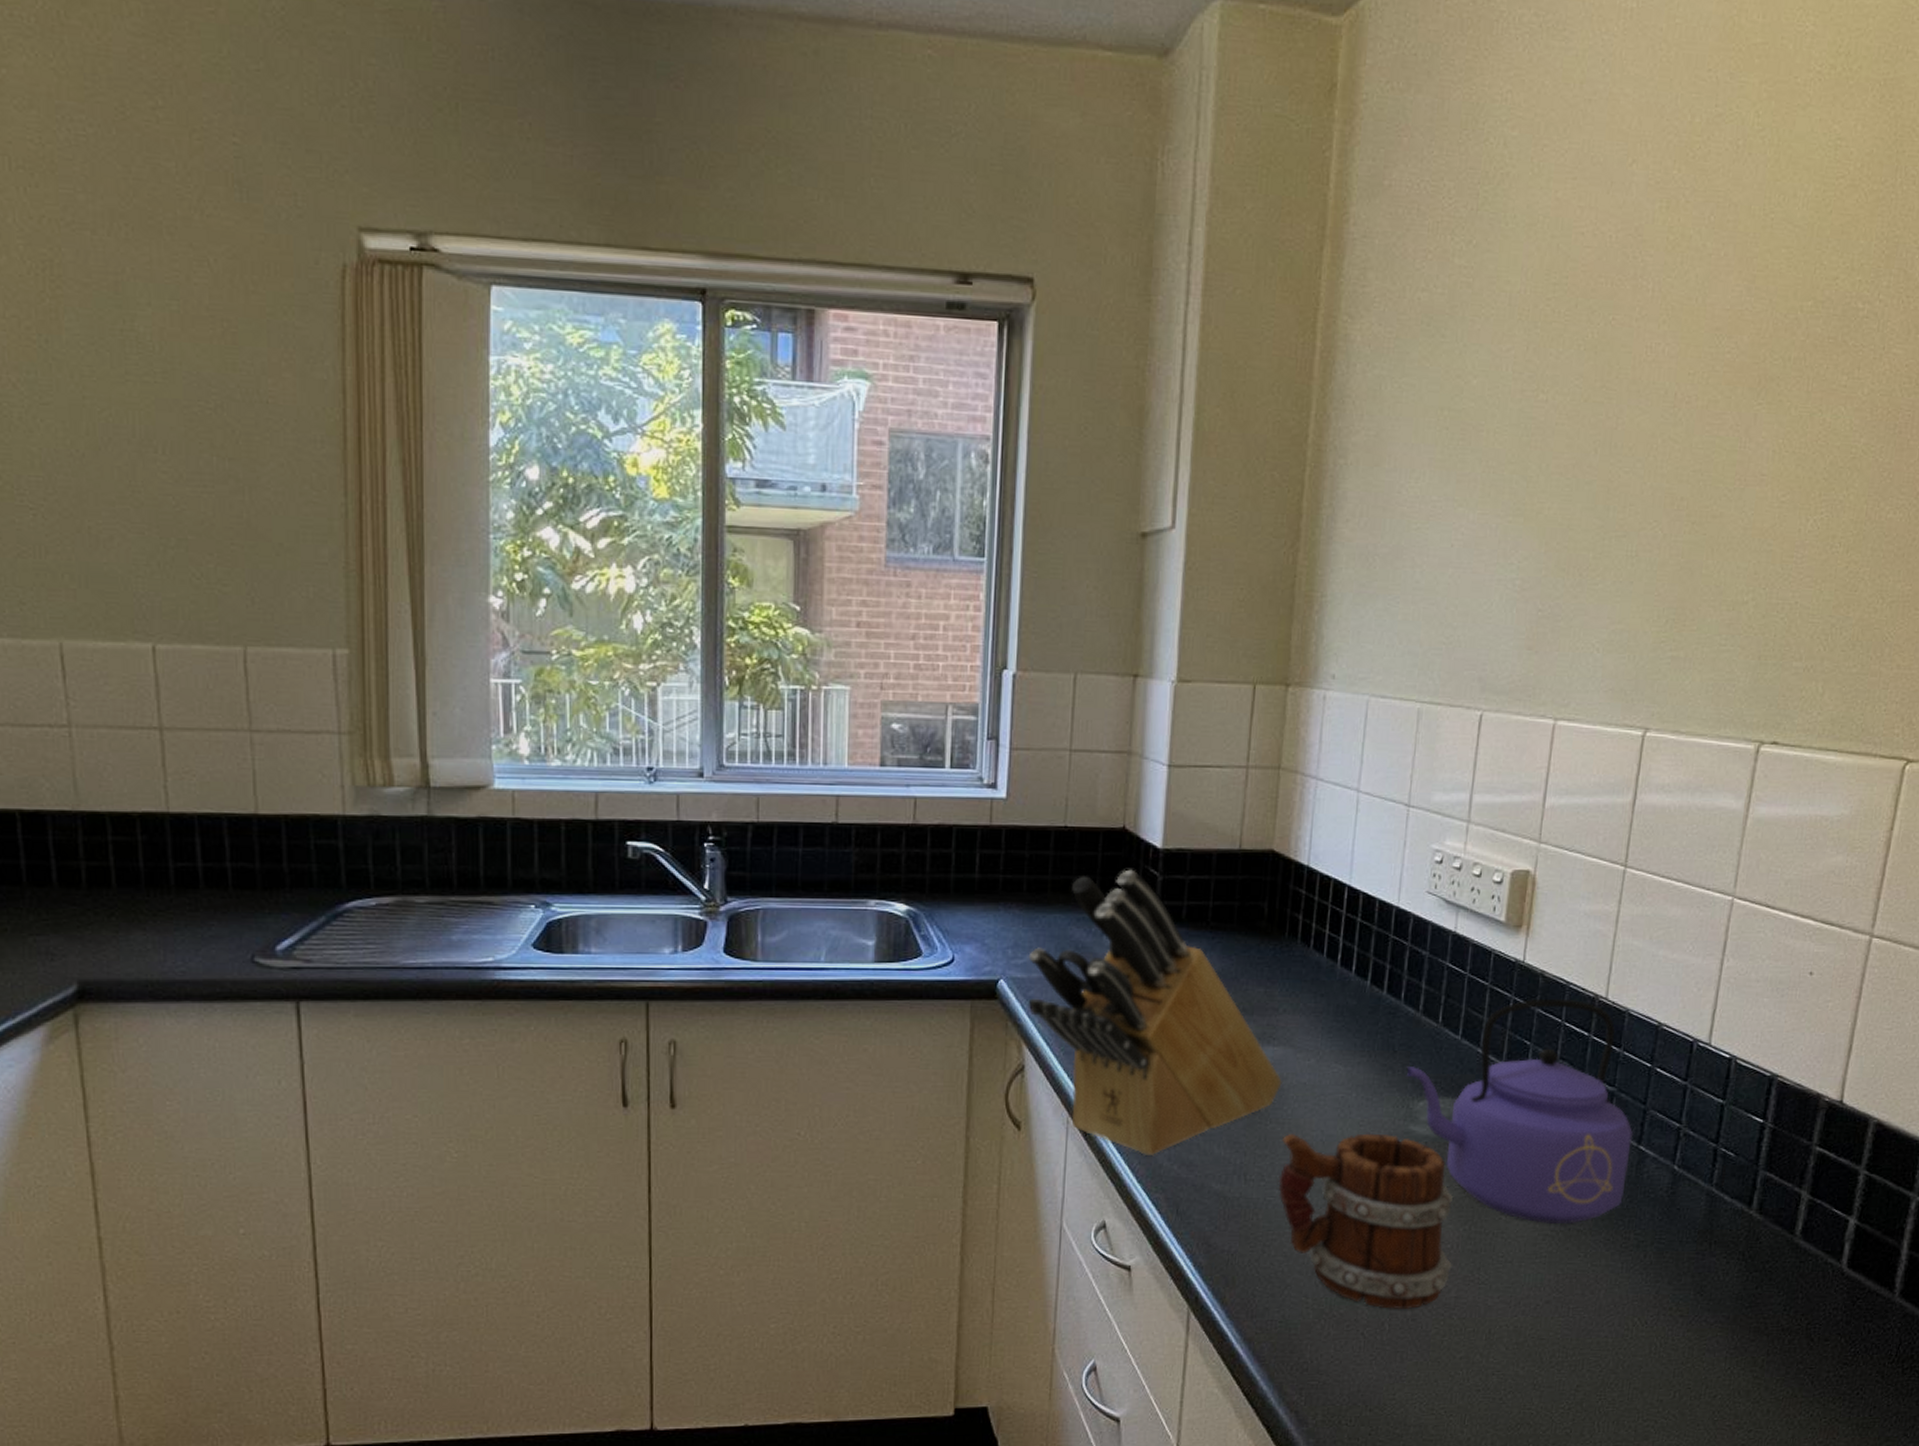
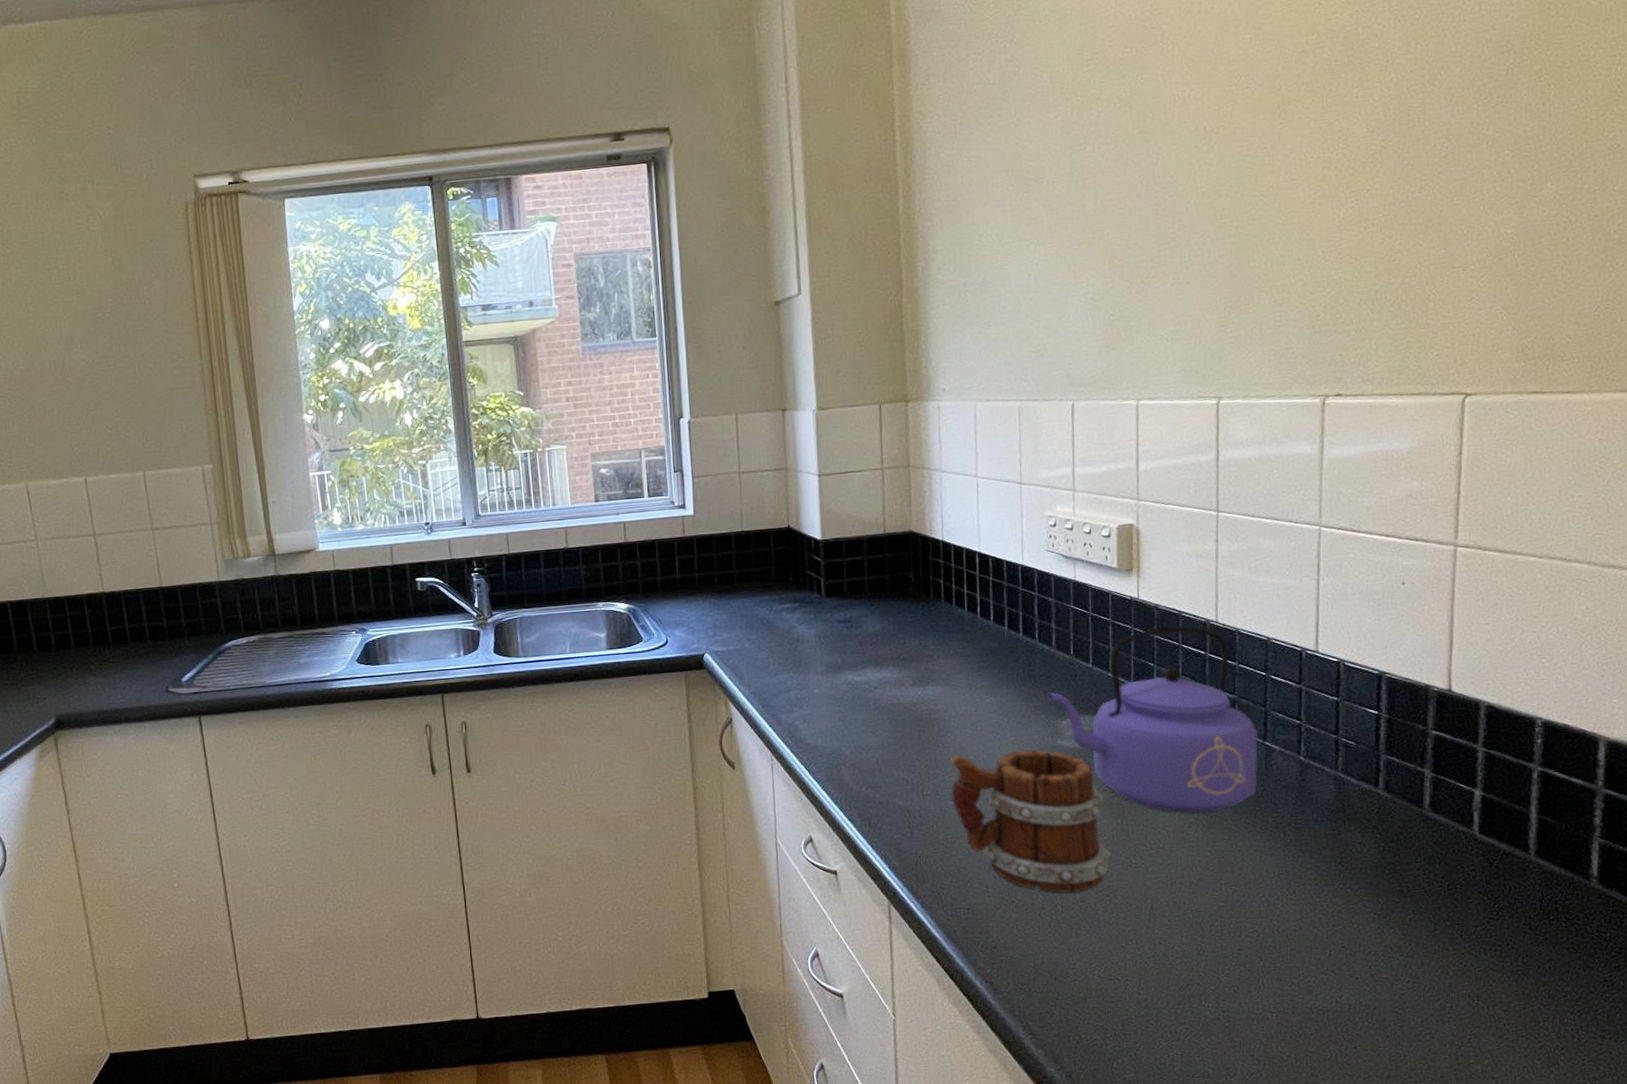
knife block: present [1027,869,1282,1157] -> none [725,558,944,782]

